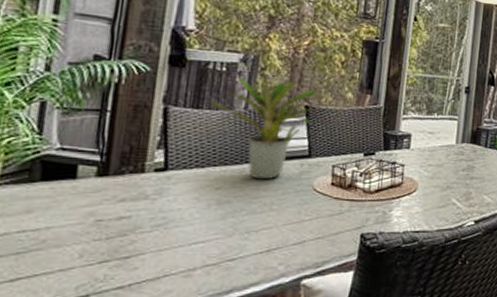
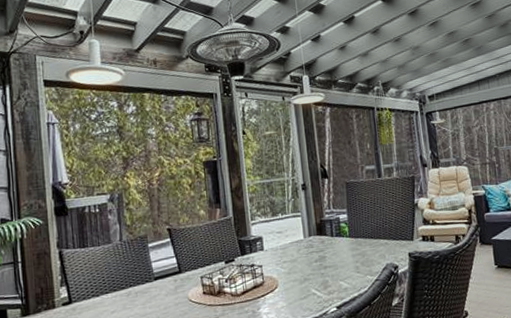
potted plant: present [209,76,322,180] -> none [91,208,179,300]

